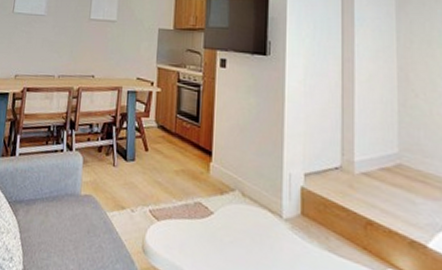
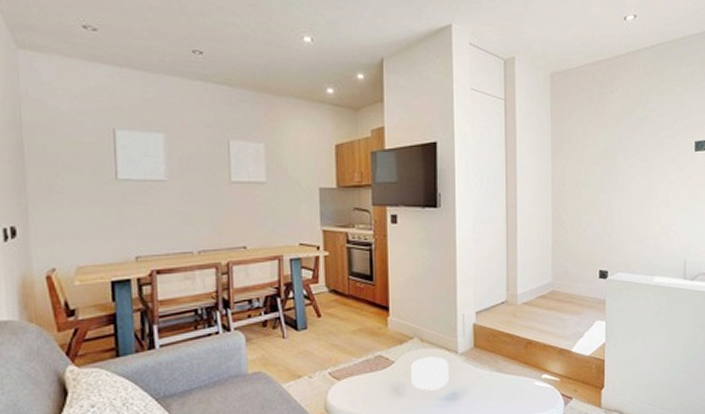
bowl: none [230,214,271,257] -> present [411,356,449,391]

